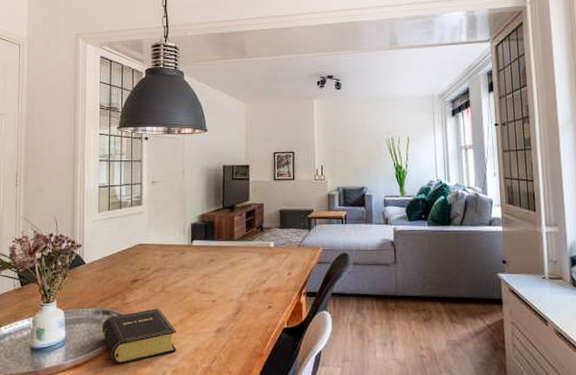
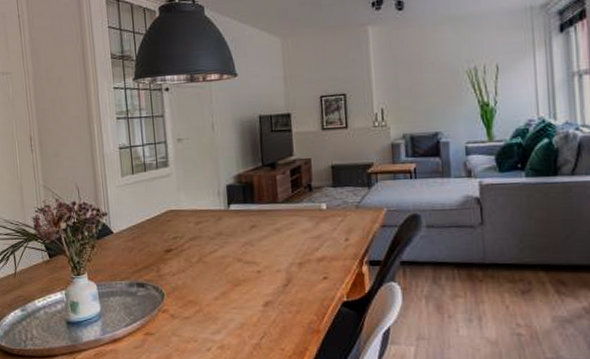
book: present [102,308,177,365] -> none [138,280,221,340]

